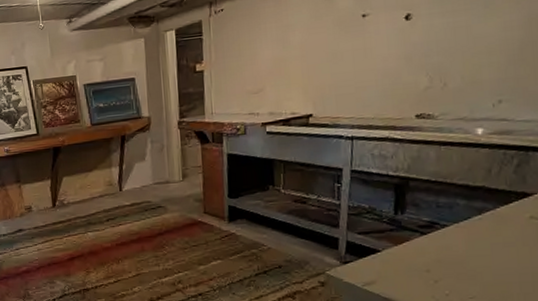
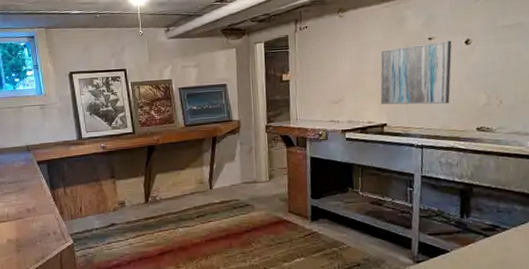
wall art: none [305,16,390,94] -> present [380,40,452,105]

